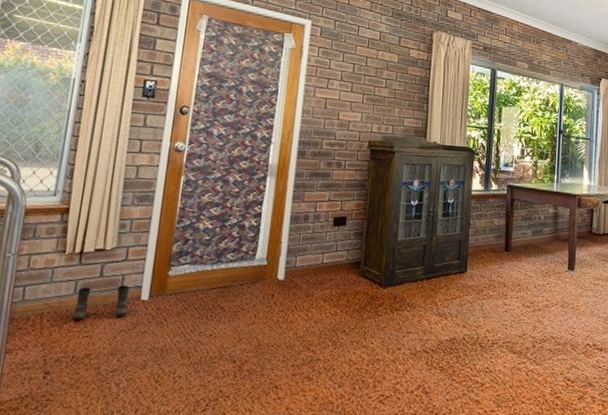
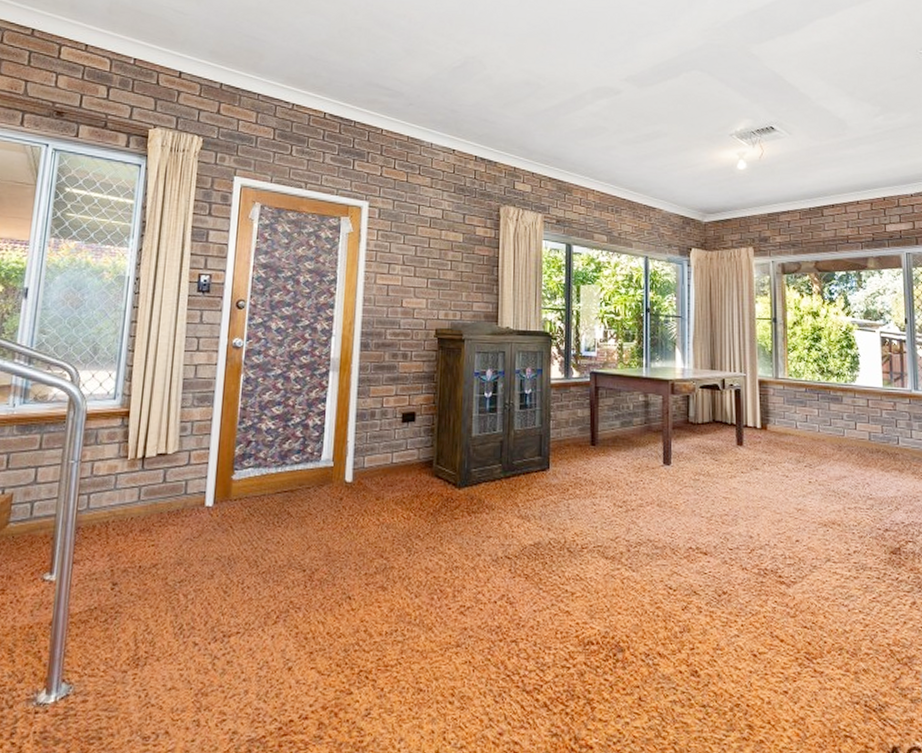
boots: present [72,285,131,320] -> none [137,491,194,528]

